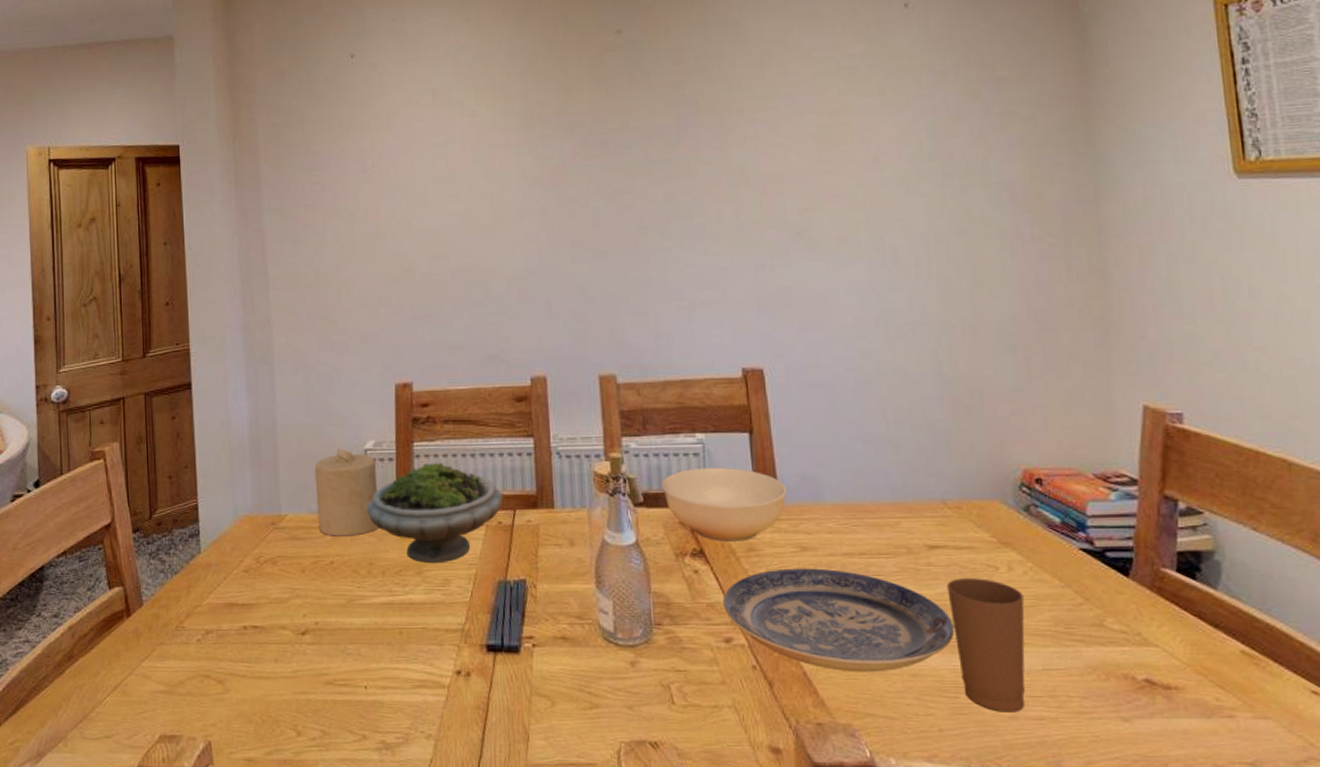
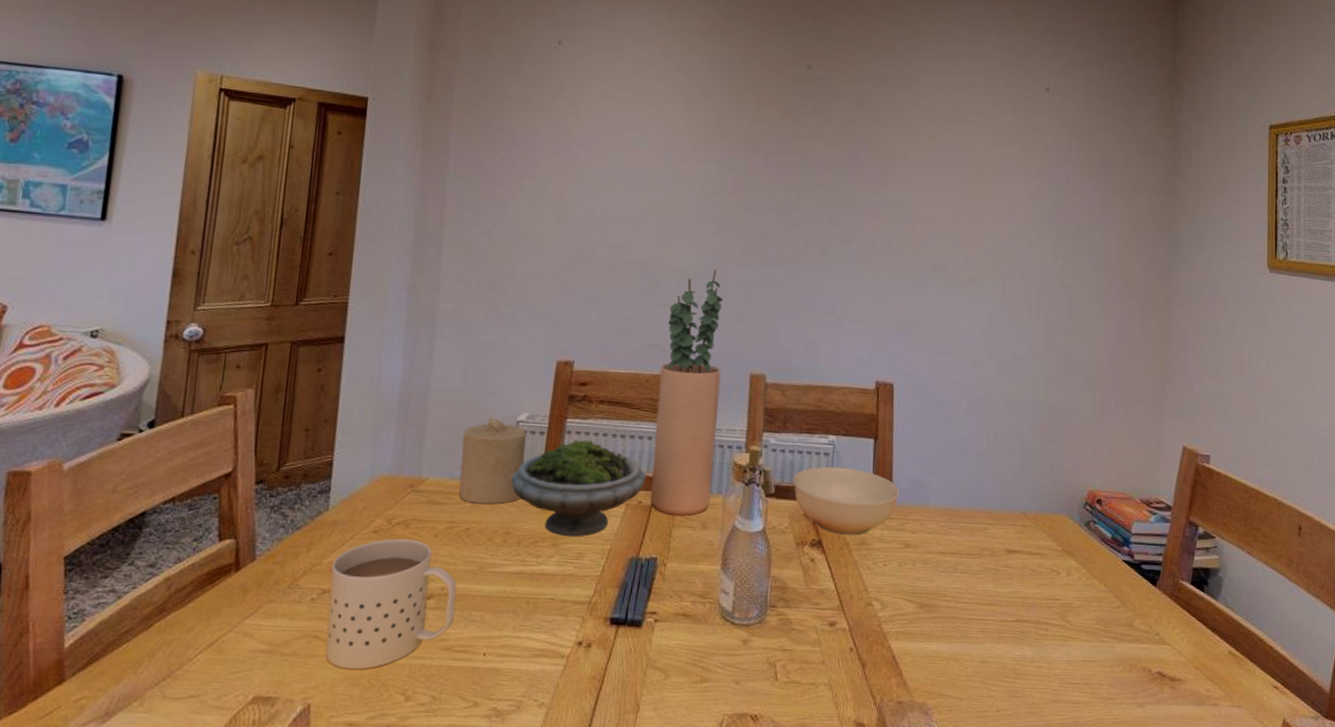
mug: none [211,576,332,707] -> present [325,538,457,670]
vase: none [502,268,575,535] -> present [650,269,723,517]
plate: present [722,568,955,673] -> none [831,562,1020,658]
cup: present [947,578,1025,713] -> none [1018,579,1076,697]

